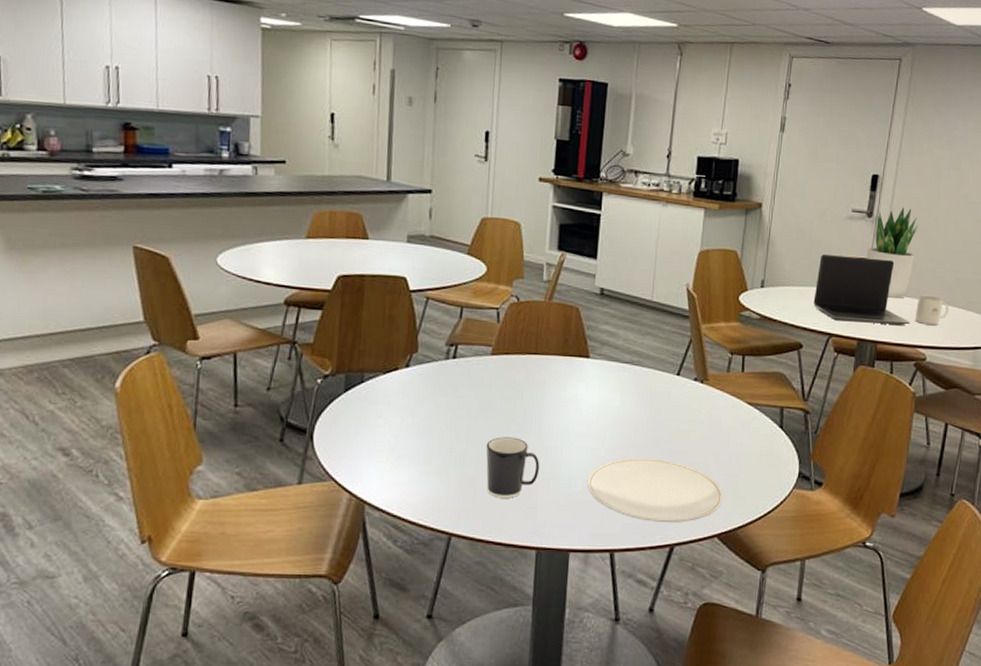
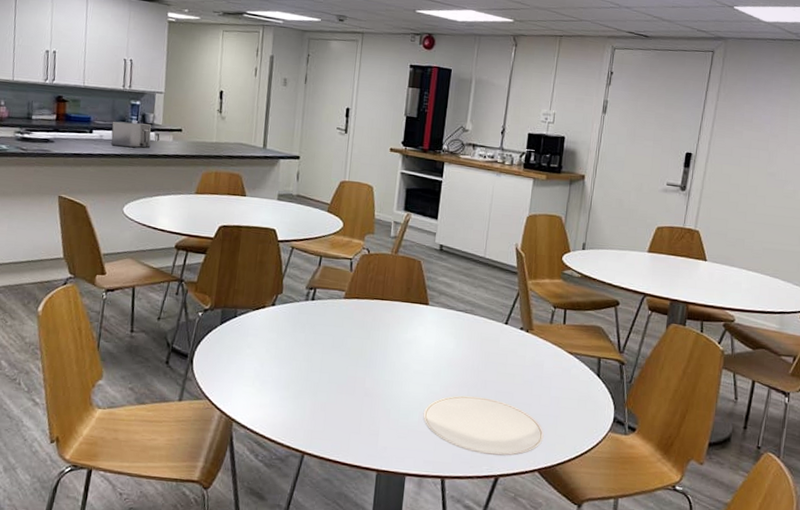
toaster: none [196,152,248,186] -> present [111,121,152,149]
mug: present [486,437,540,498] -> none [336,370,383,425]
laptop computer: present [813,254,911,325] -> none [630,222,720,289]
planter: present [866,207,918,299] -> none [679,183,729,265]
mug: present [915,294,949,326] -> none [725,262,757,291]

